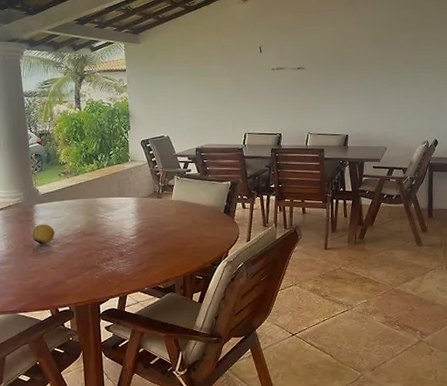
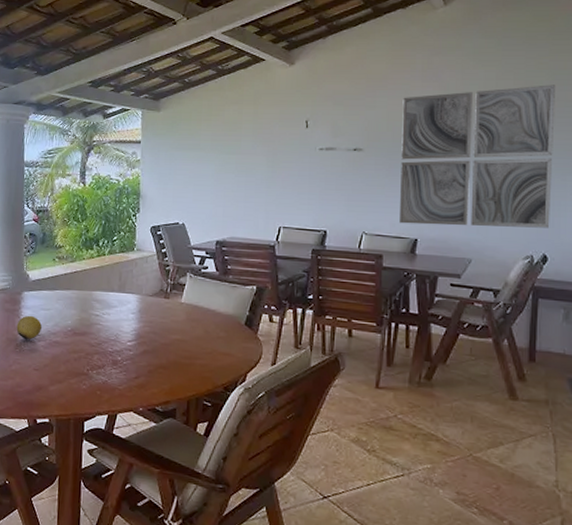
wall art: none [332,13,439,124] -> present [398,85,555,228]

